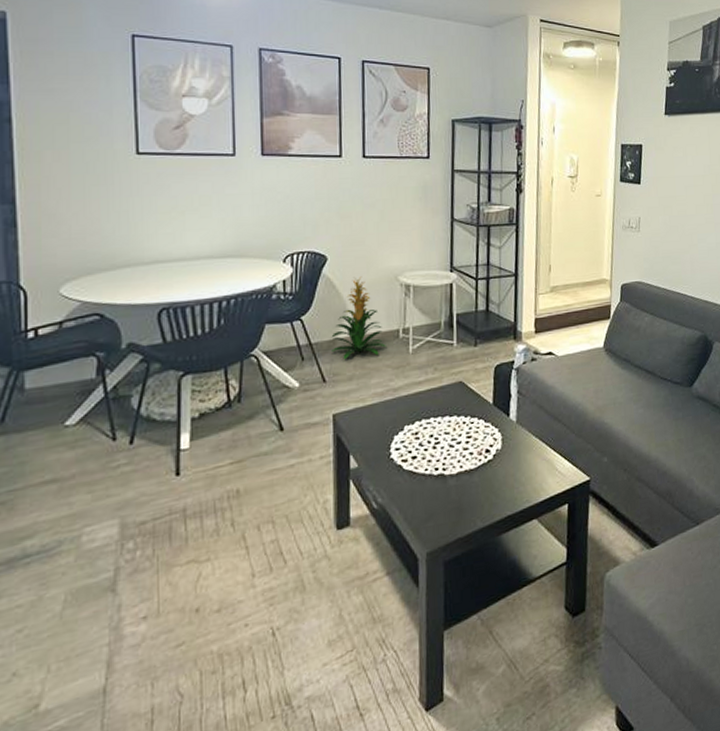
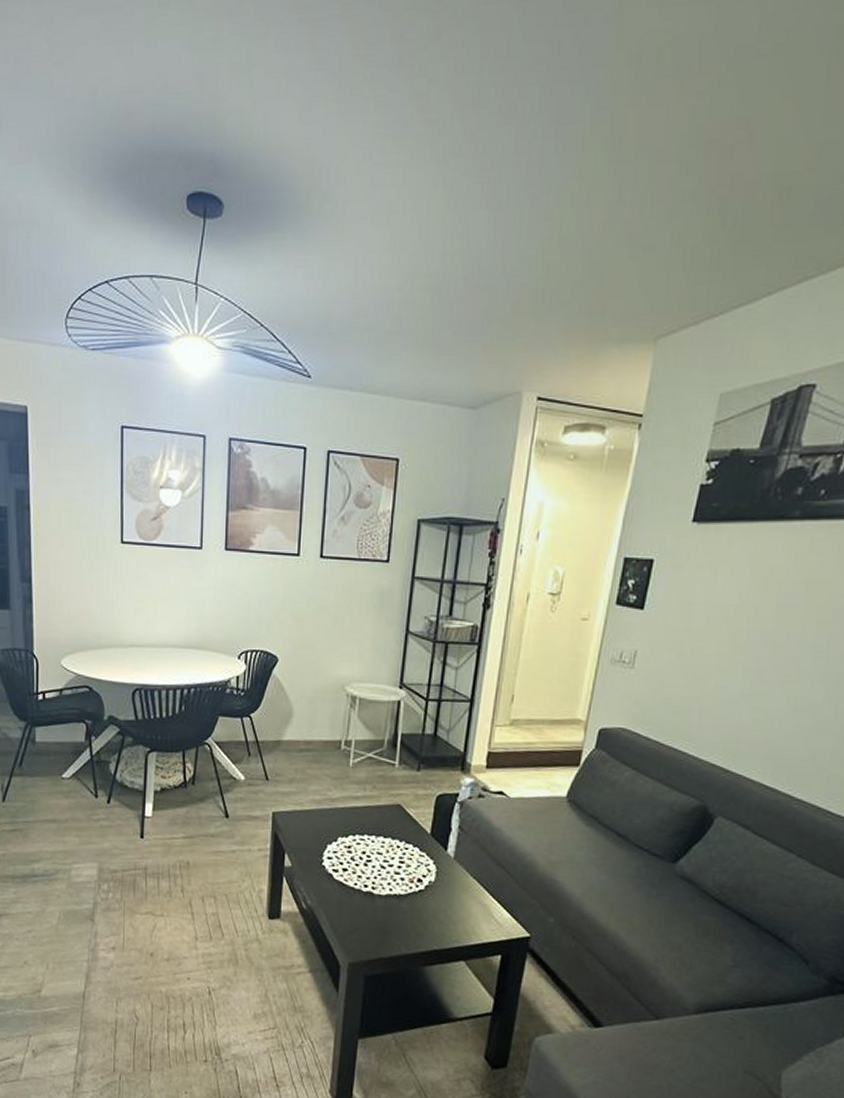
indoor plant: present [331,276,386,359] -> none [276,681,327,763]

